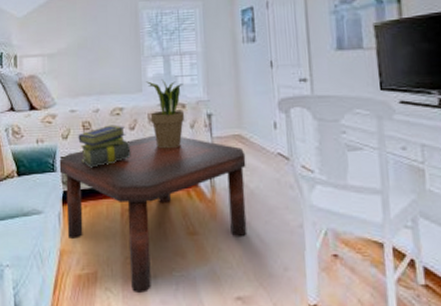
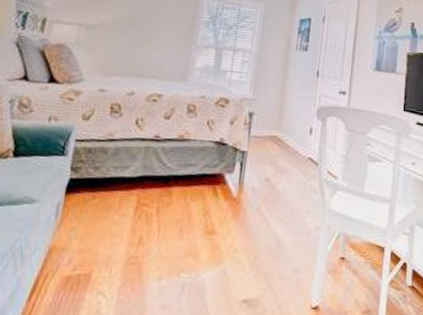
coffee table: present [59,135,247,294] -> none [64,127,279,298]
stack of books: present [78,125,131,168] -> none [100,110,162,155]
potted plant: present [146,79,185,149] -> none [189,71,231,144]

